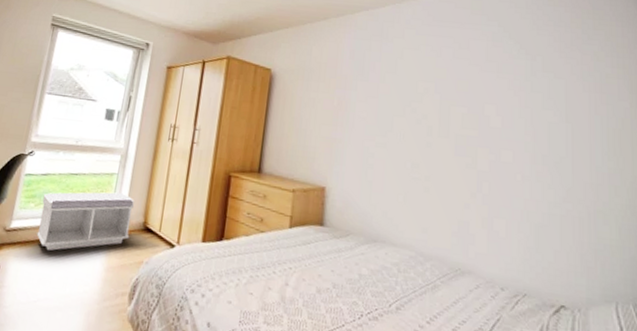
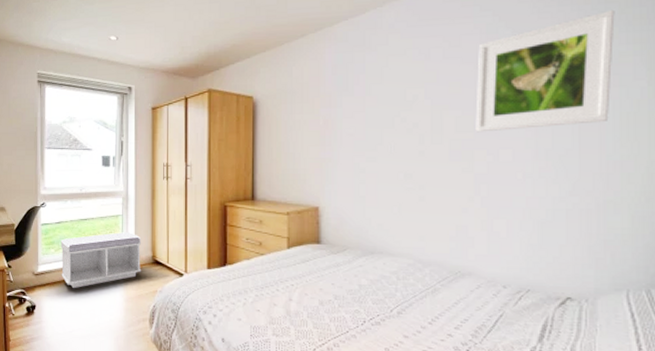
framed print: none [480,36,602,136] -> present [475,9,615,133]

